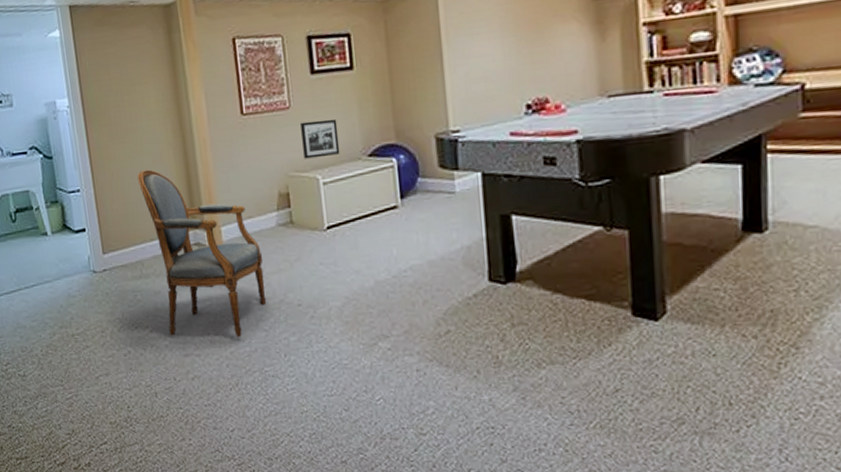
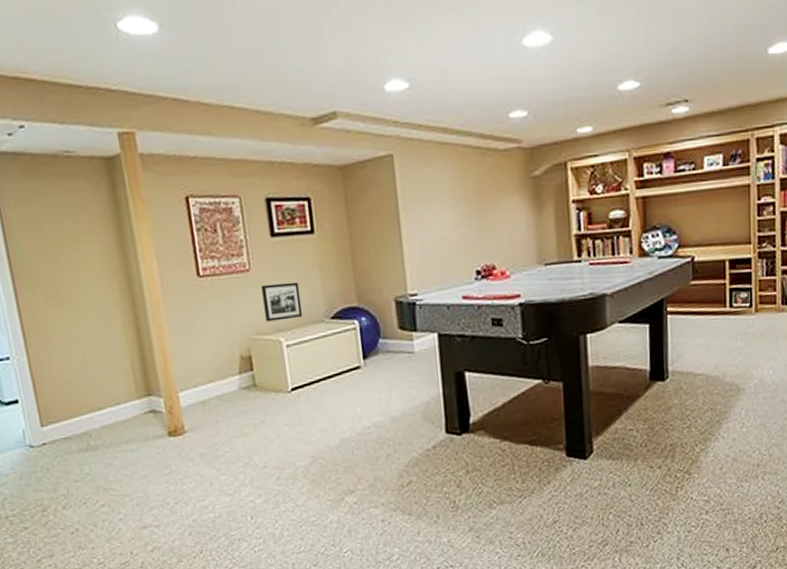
armchair: present [137,169,267,338] -> none [79,334,231,509]

